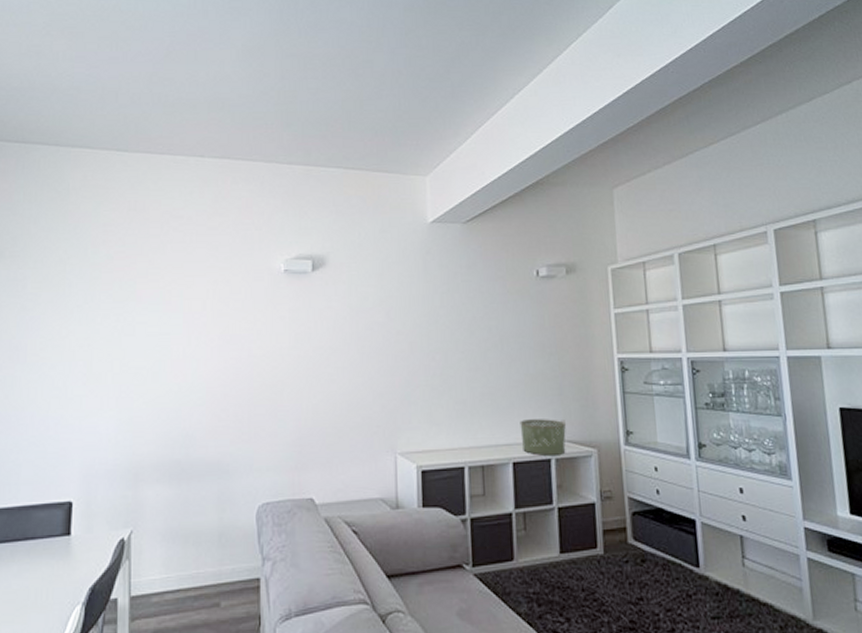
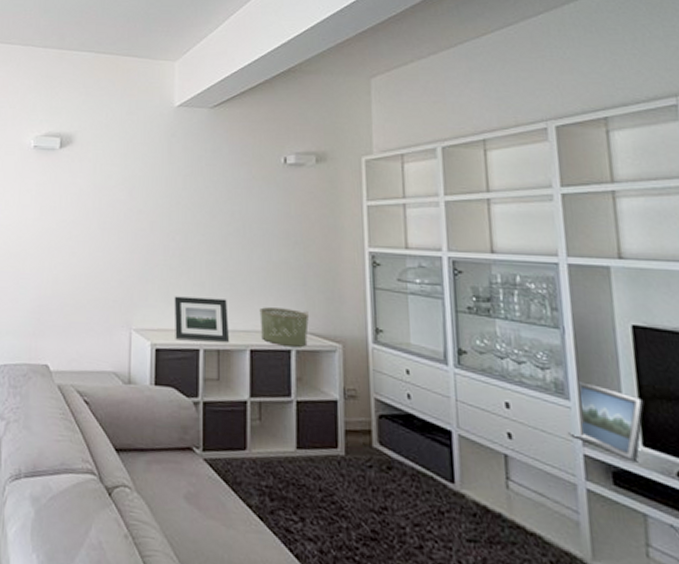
picture frame: none [437,415,492,459] -> present [174,296,229,342]
picture frame: none [790,461,852,529] -> present [567,380,646,463]

